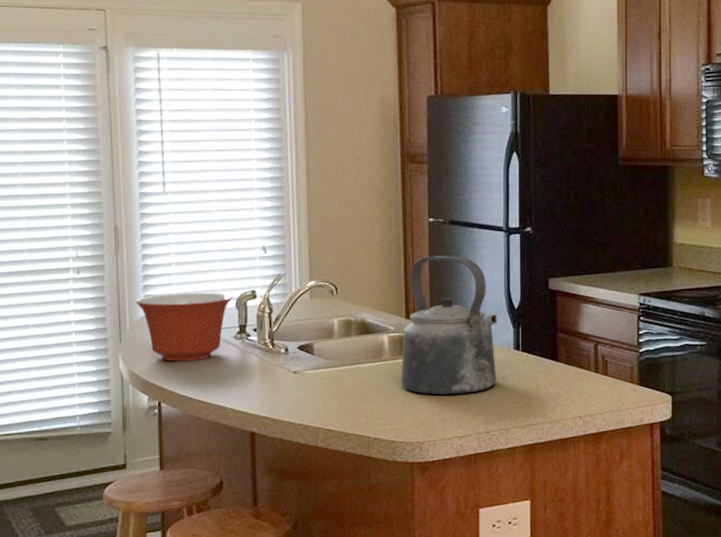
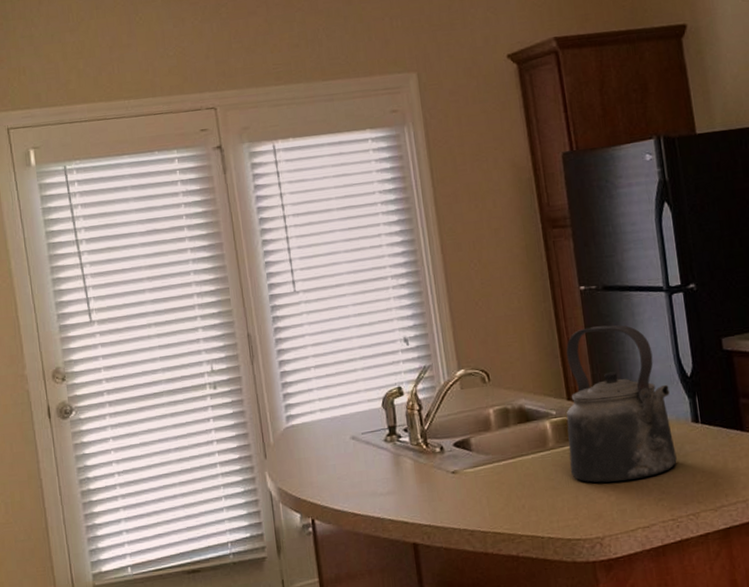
mixing bowl: present [135,292,233,362] -> none [276,393,378,474]

